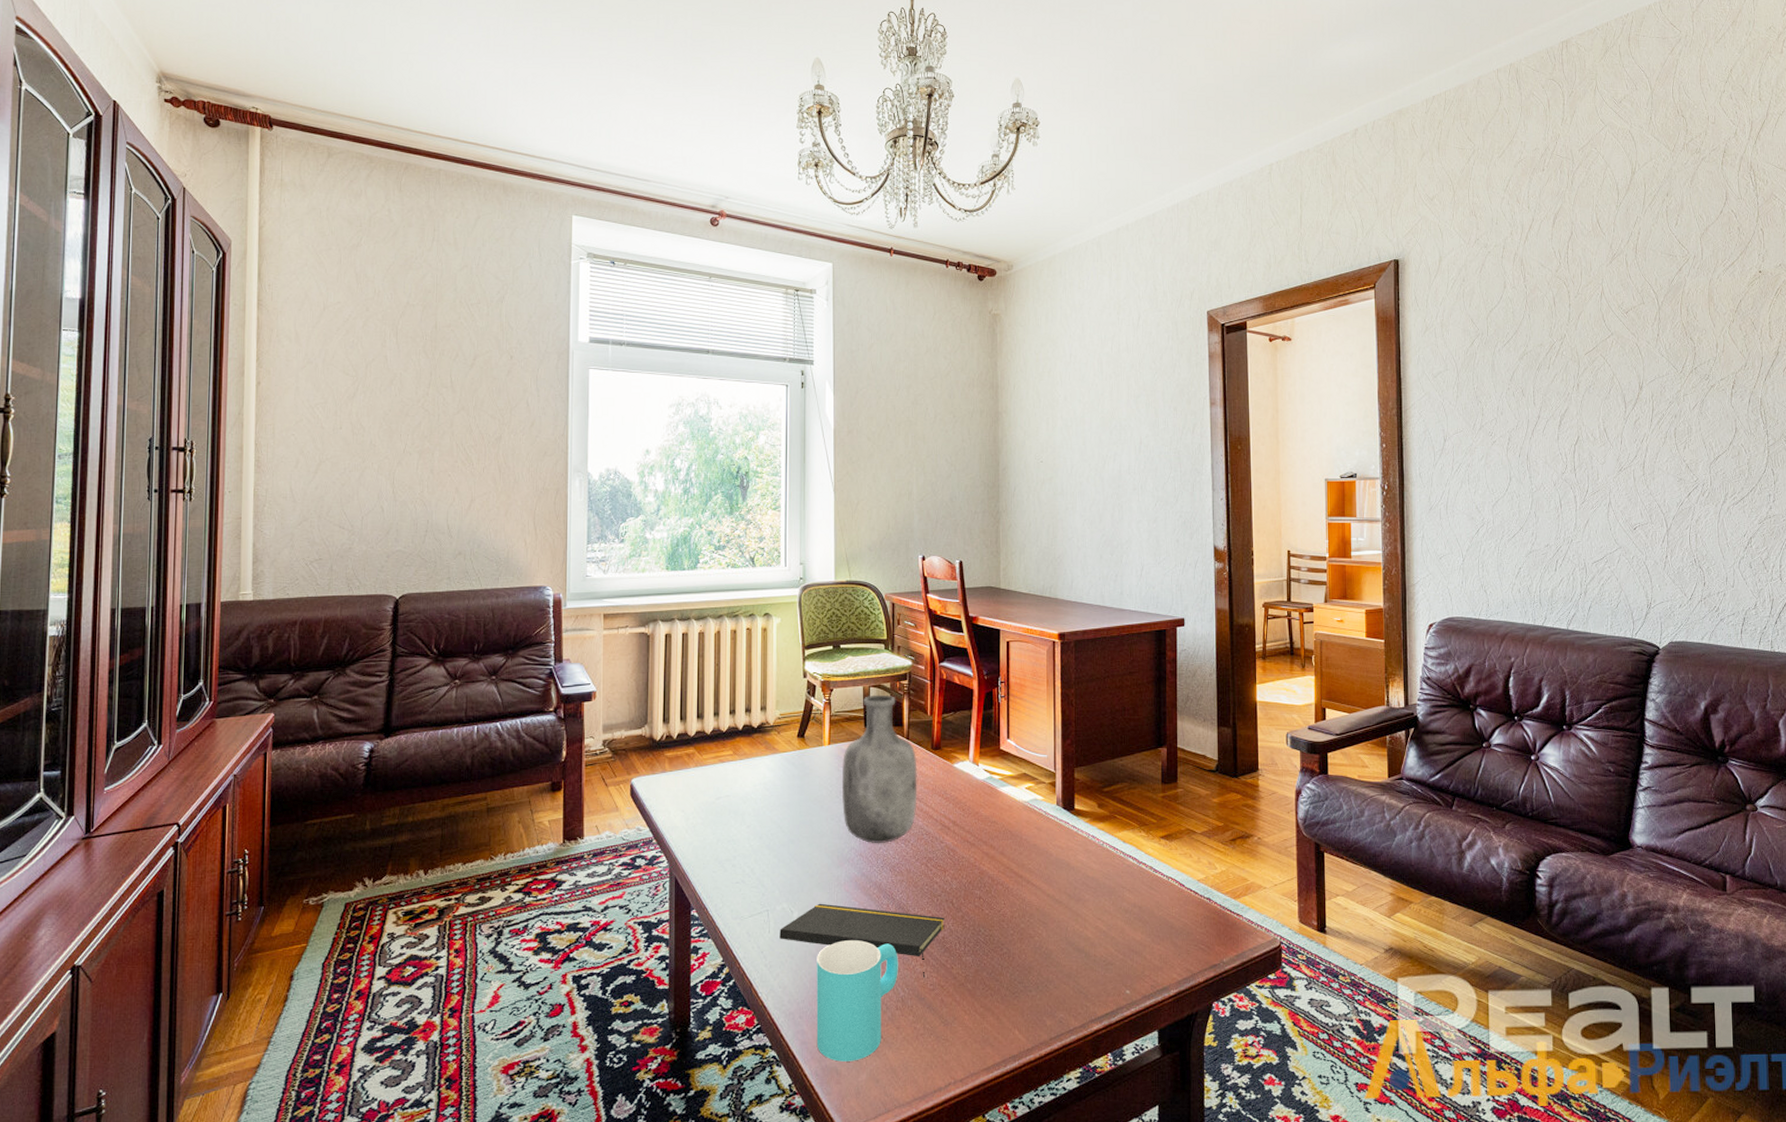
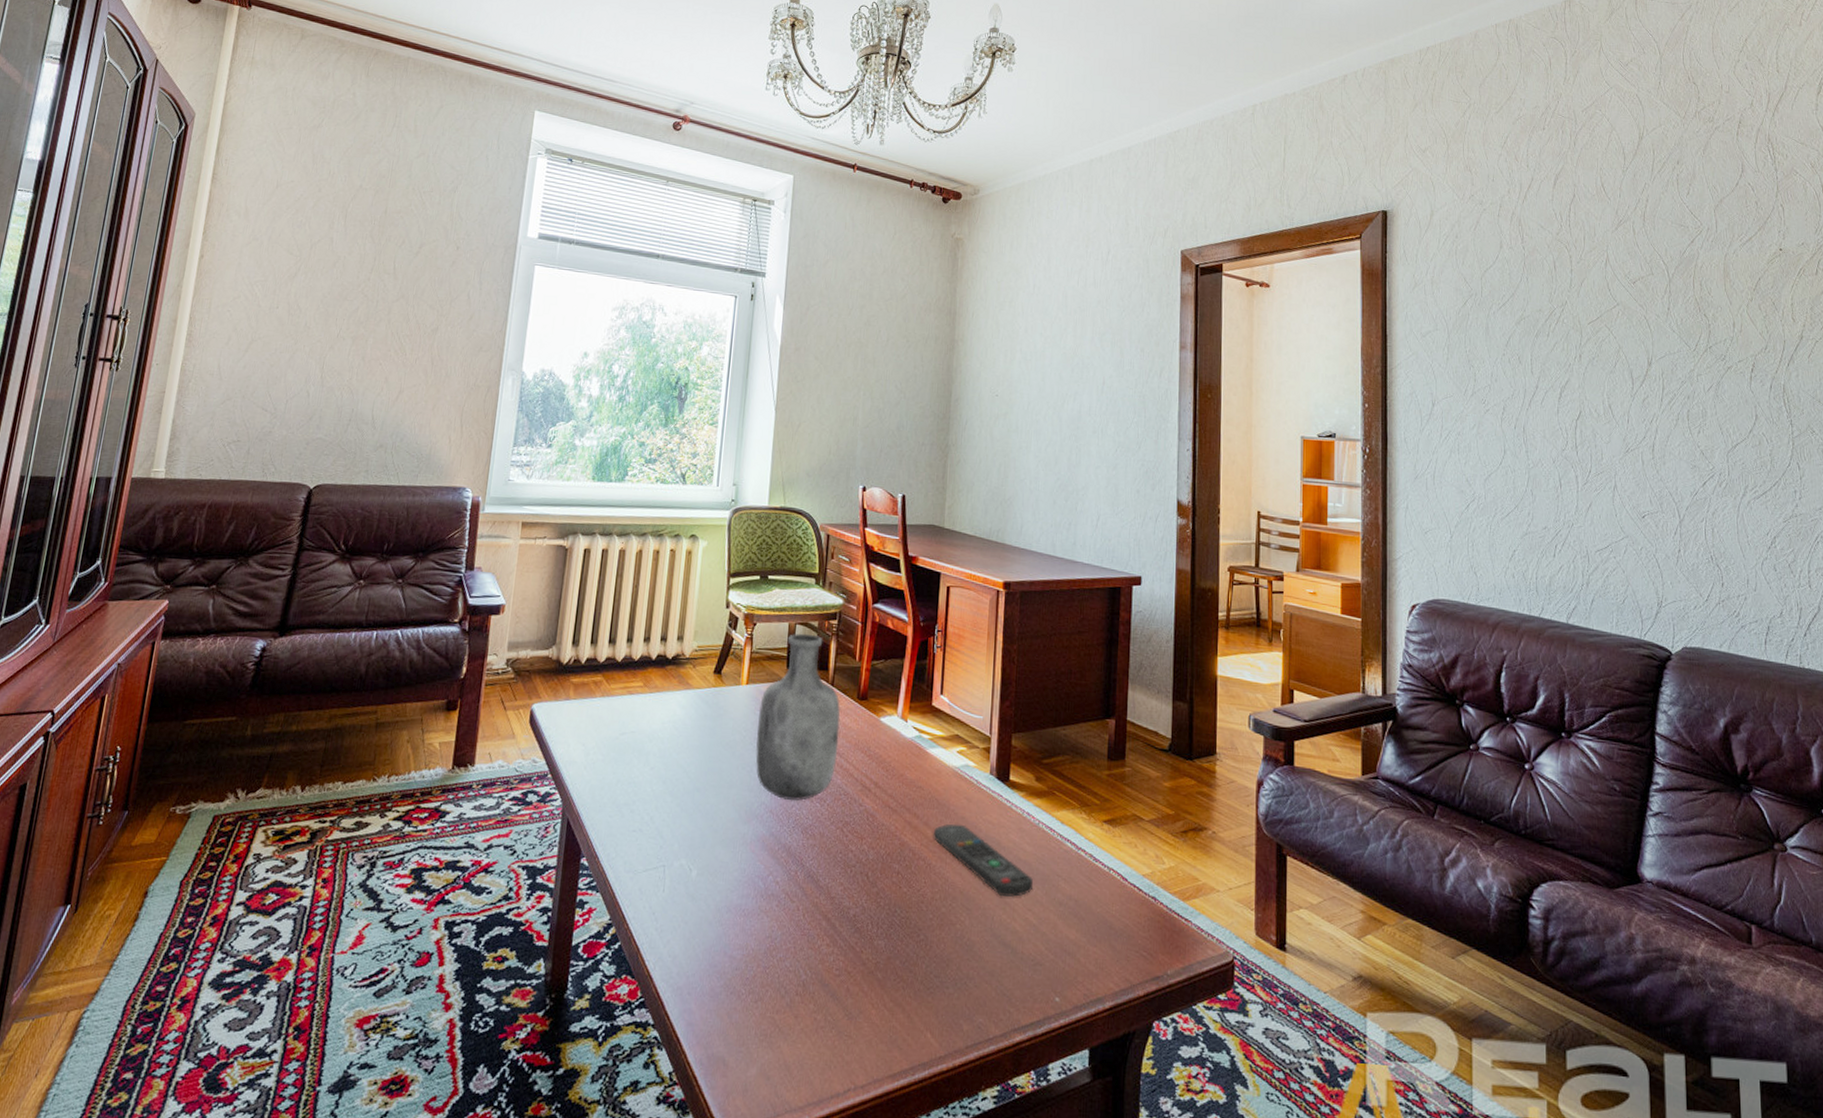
notepad: present [779,903,945,978] -> none [674,863,858,961]
cup: present [816,940,898,1062] -> none [704,908,803,1052]
remote control: none [1008,851,1101,910] -> present [933,823,1033,897]

